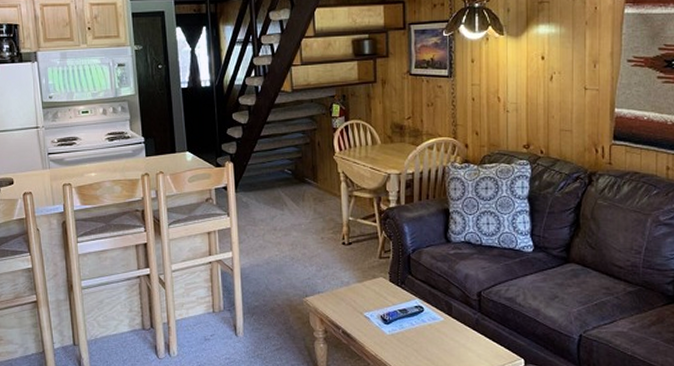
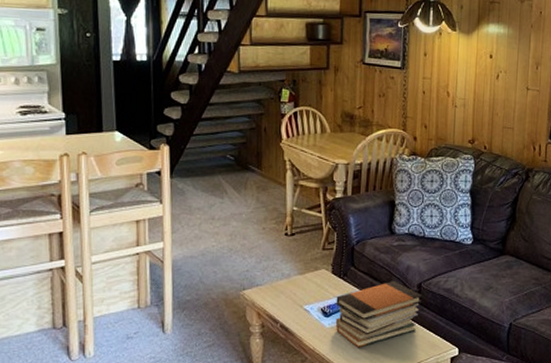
book stack: none [395,289,483,356] -> present [335,280,423,348]

